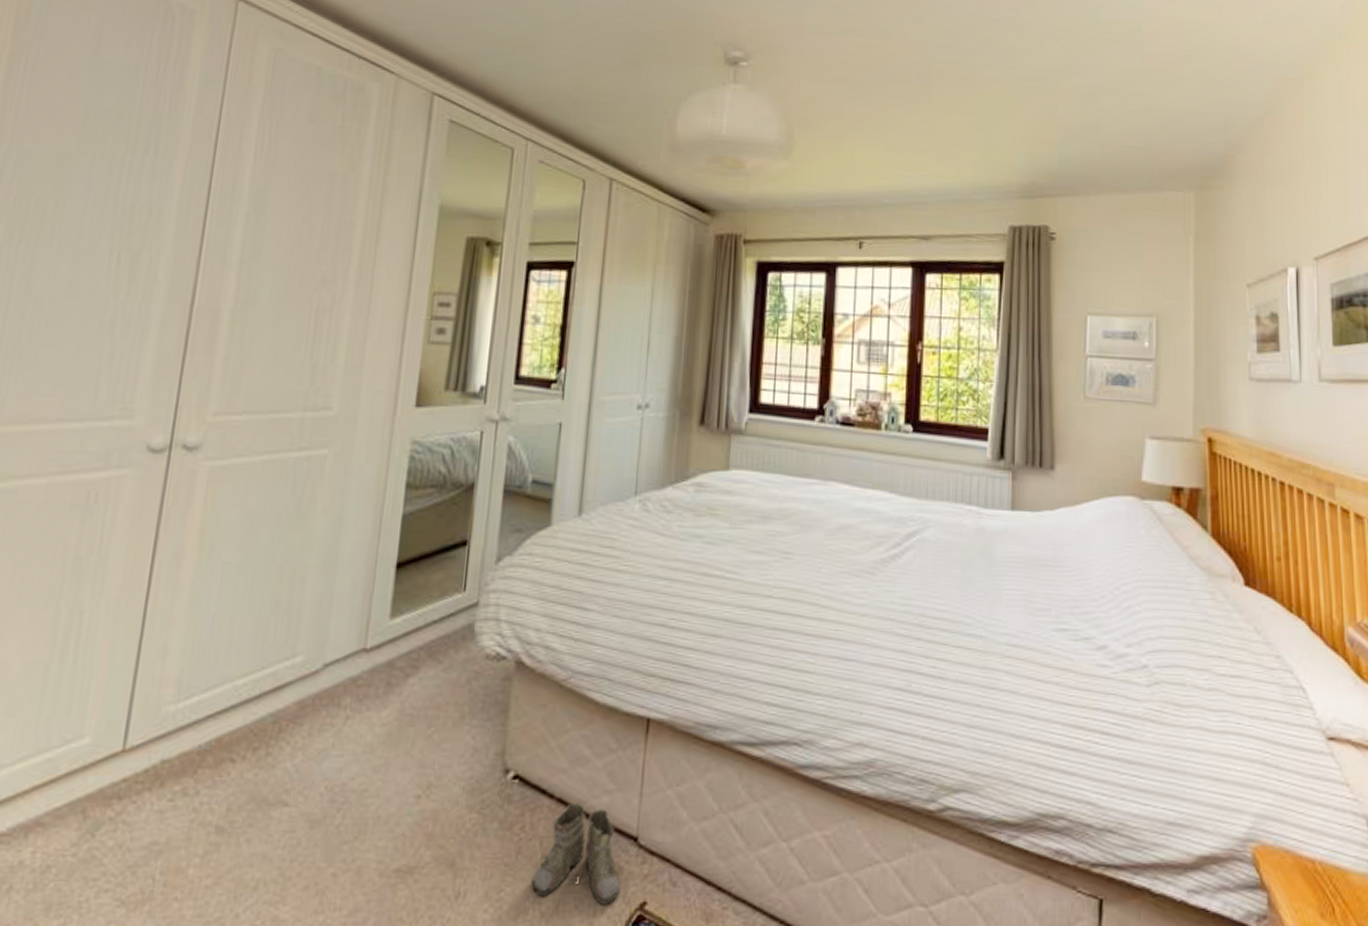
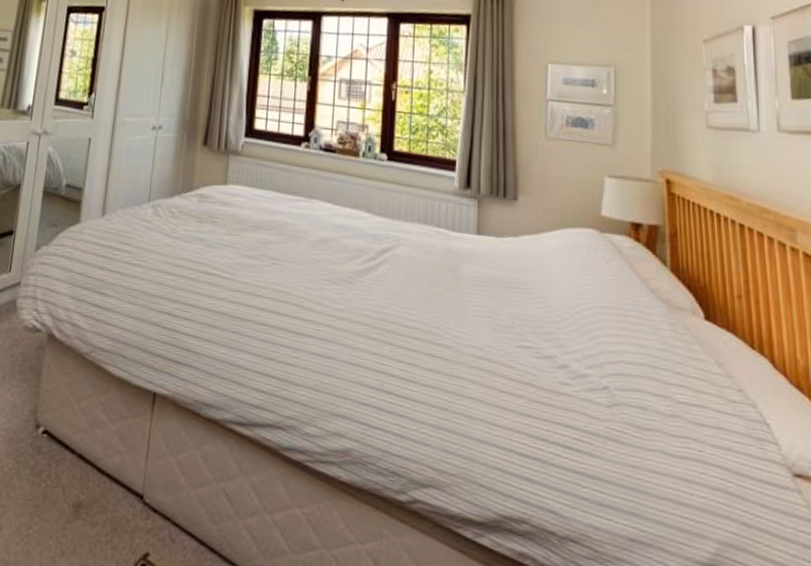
boots: present [531,803,625,905] -> none [54,459,132,552]

